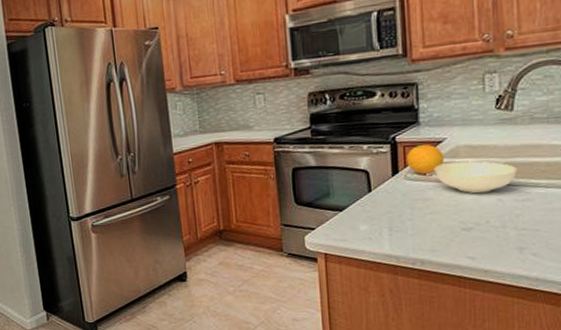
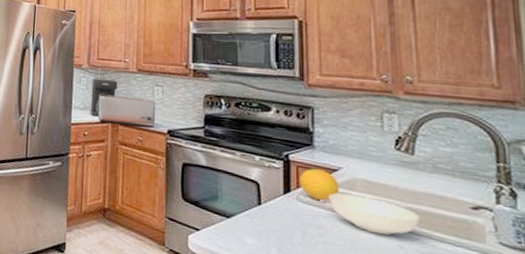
coffee maker: none [188,97,217,141] -> present [90,78,118,117]
toaster: none [198,109,261,145] -> present [98,94,156,128]

